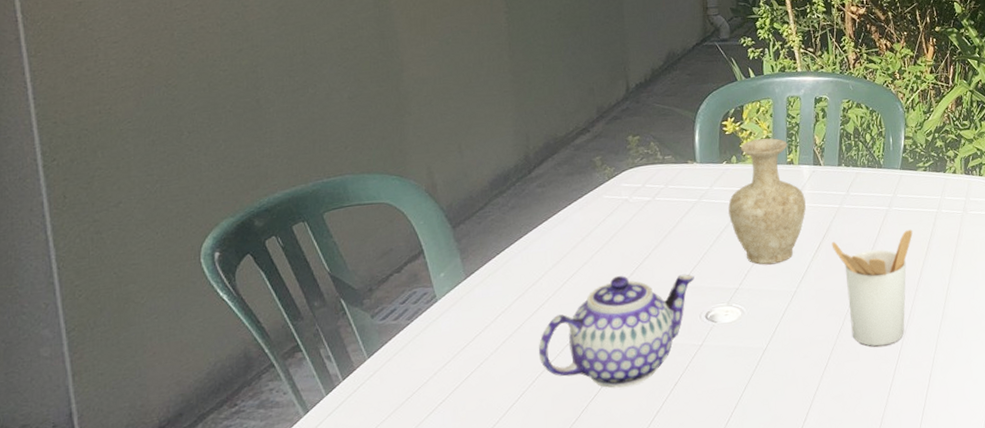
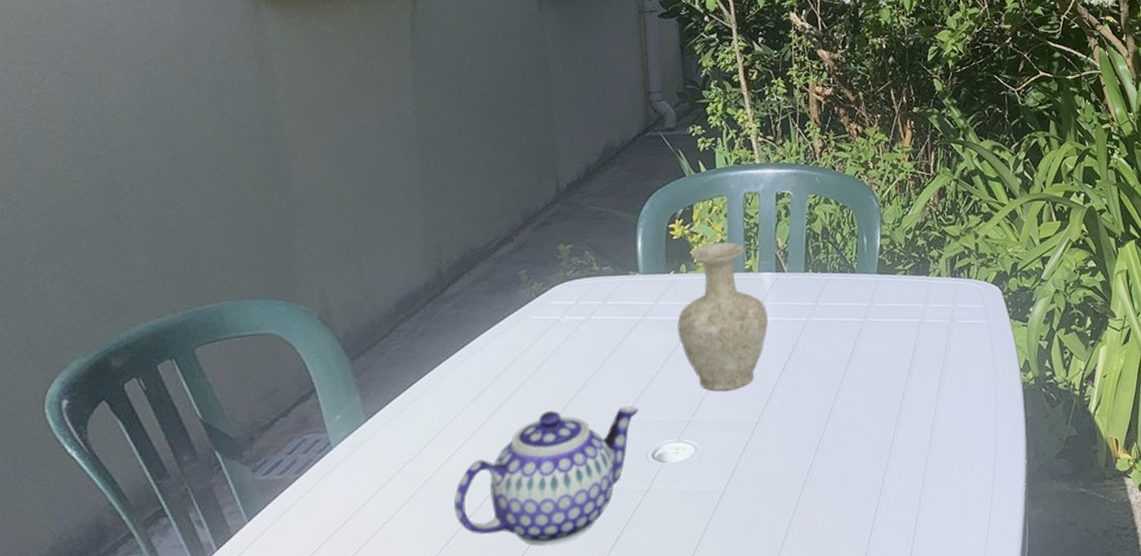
utensil holder: present [831,229,913,347] -> none [798,344,893,484]

